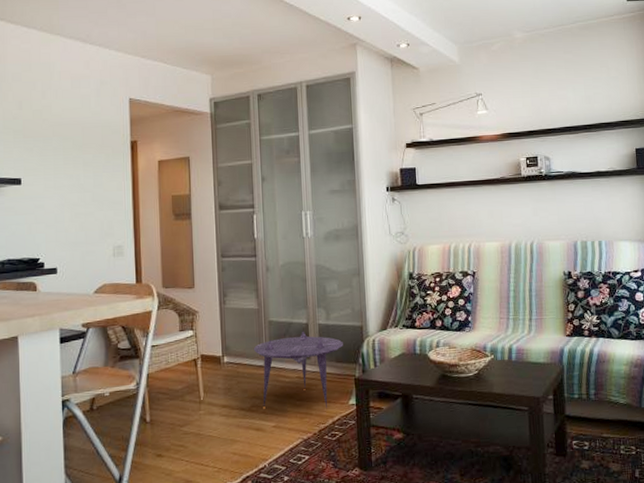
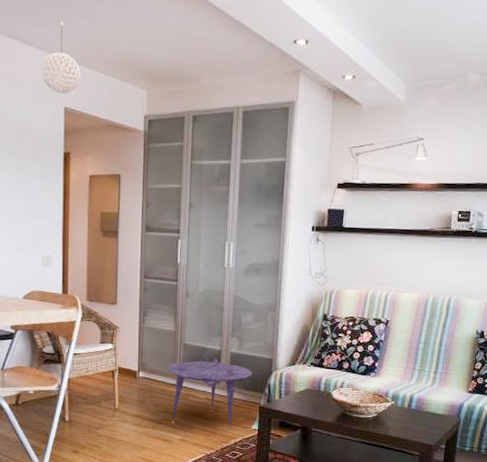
pendant light: none [104,20,144,86] -> present [41,21,81,94]

